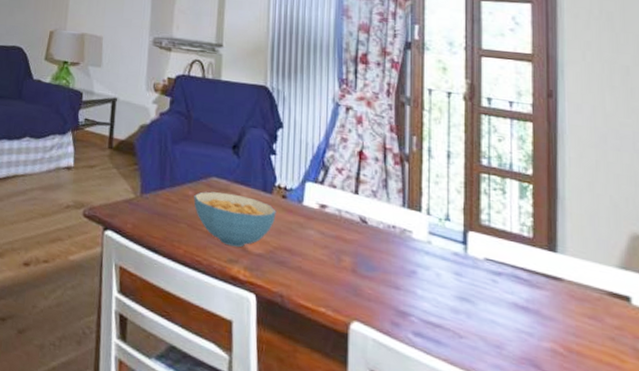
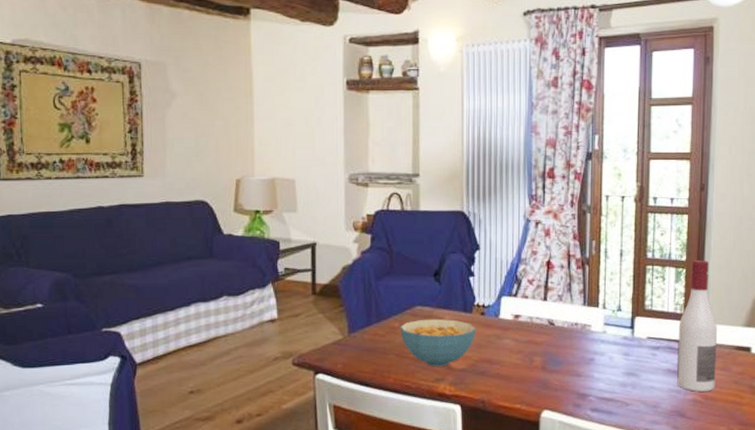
wine bottle: none [526,176,582,343] -> present [677,259,717,392]

